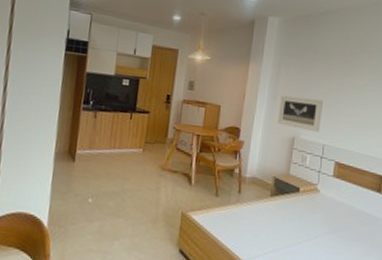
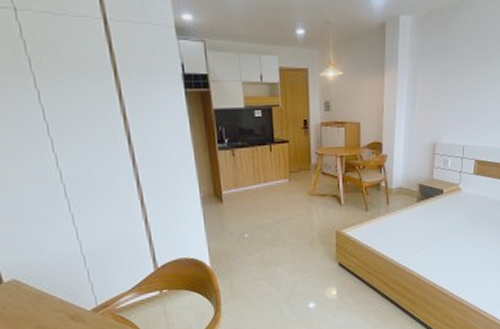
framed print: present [277,95,324,133] -> none [418,100,462,135]

